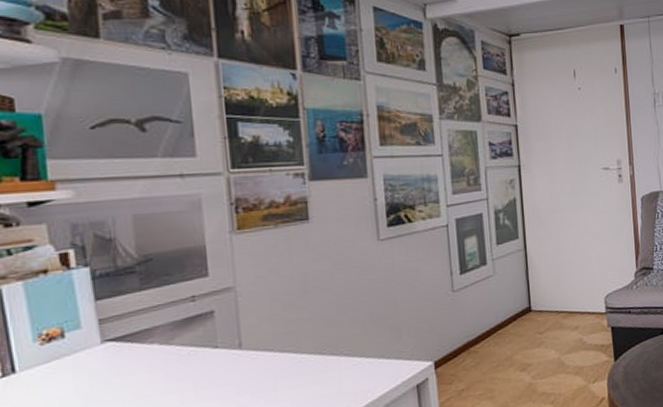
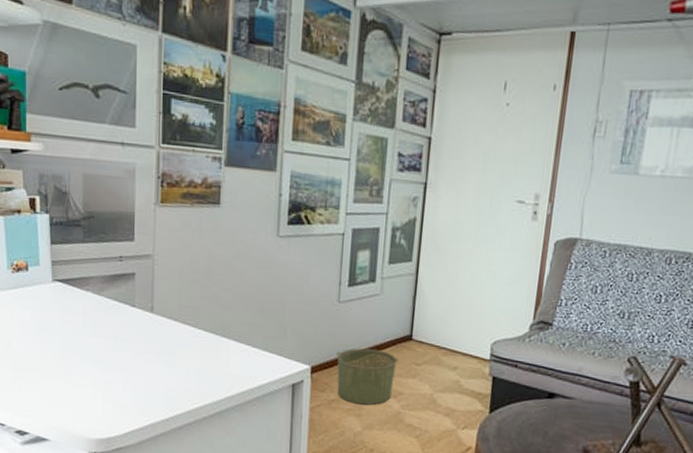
basket: none [459,328,522,388] -> present [336,348,399,406]

